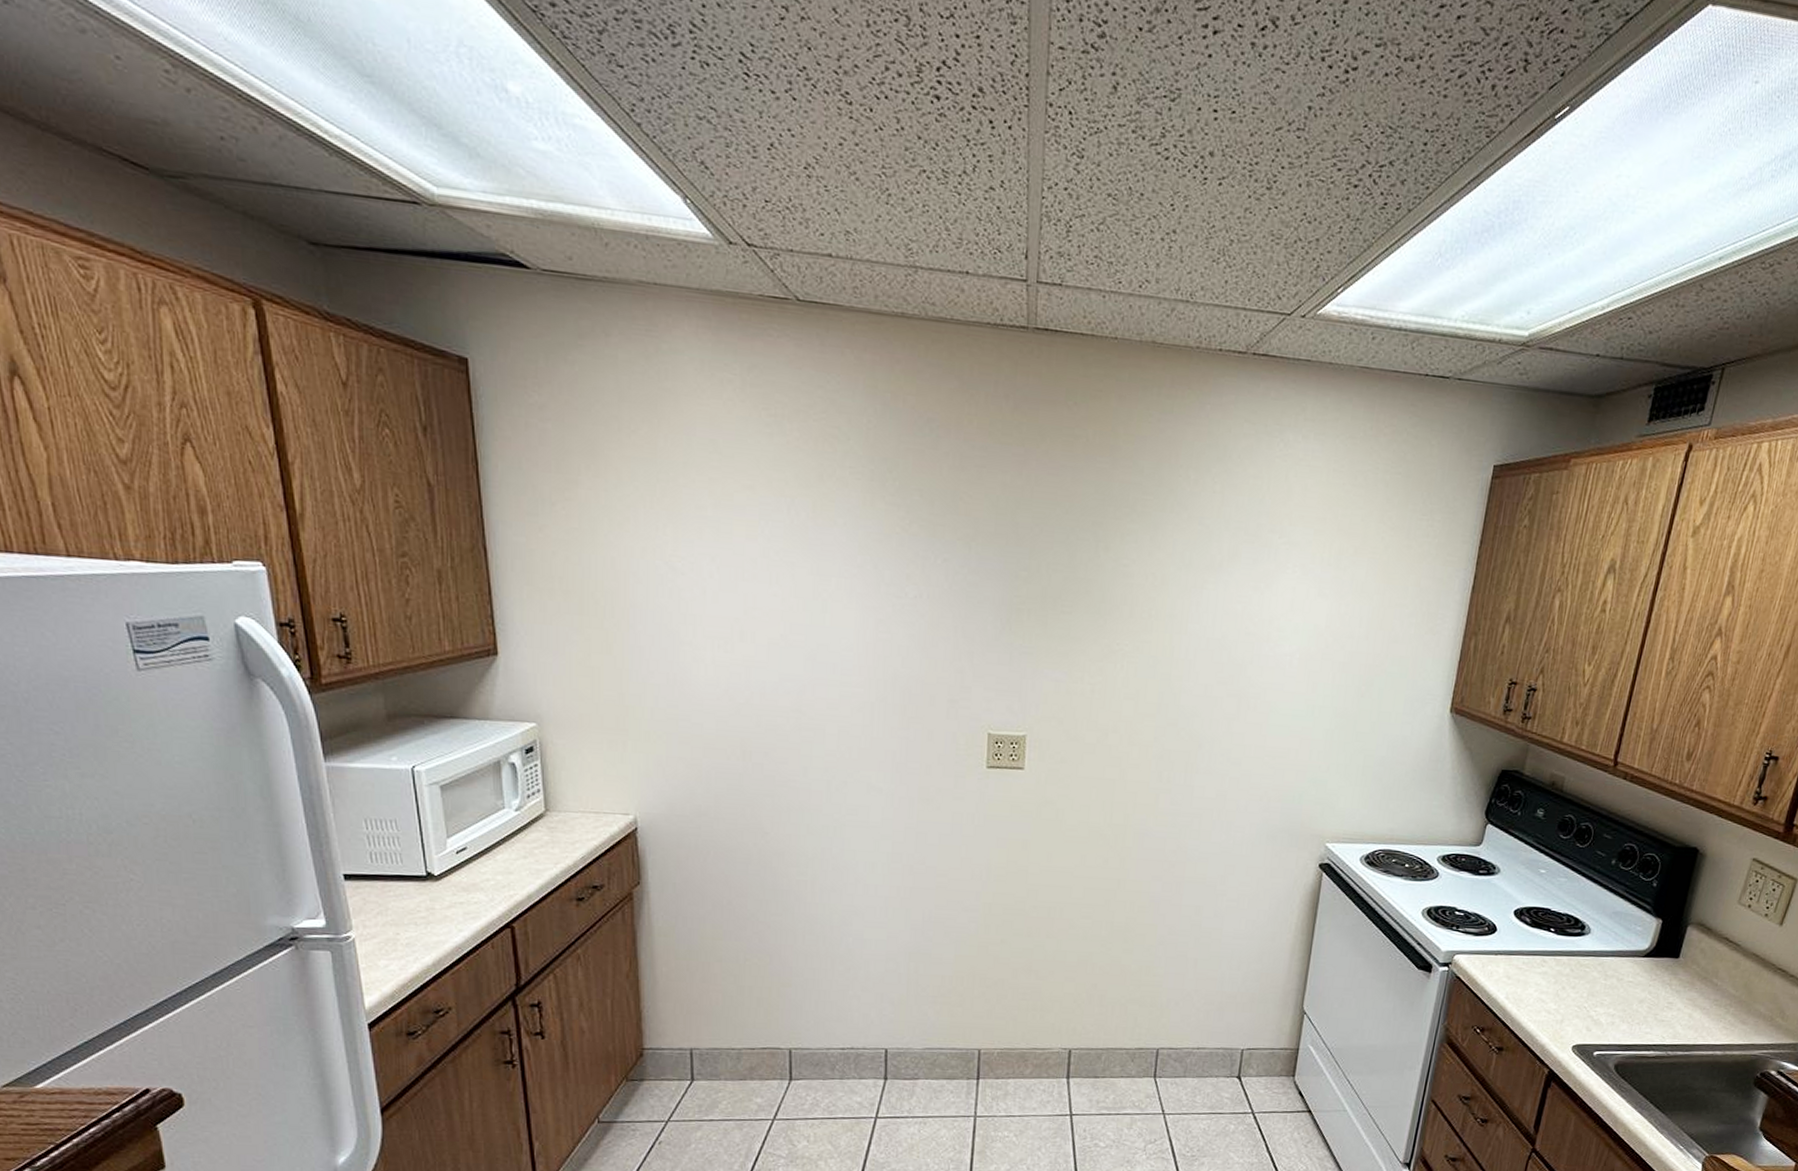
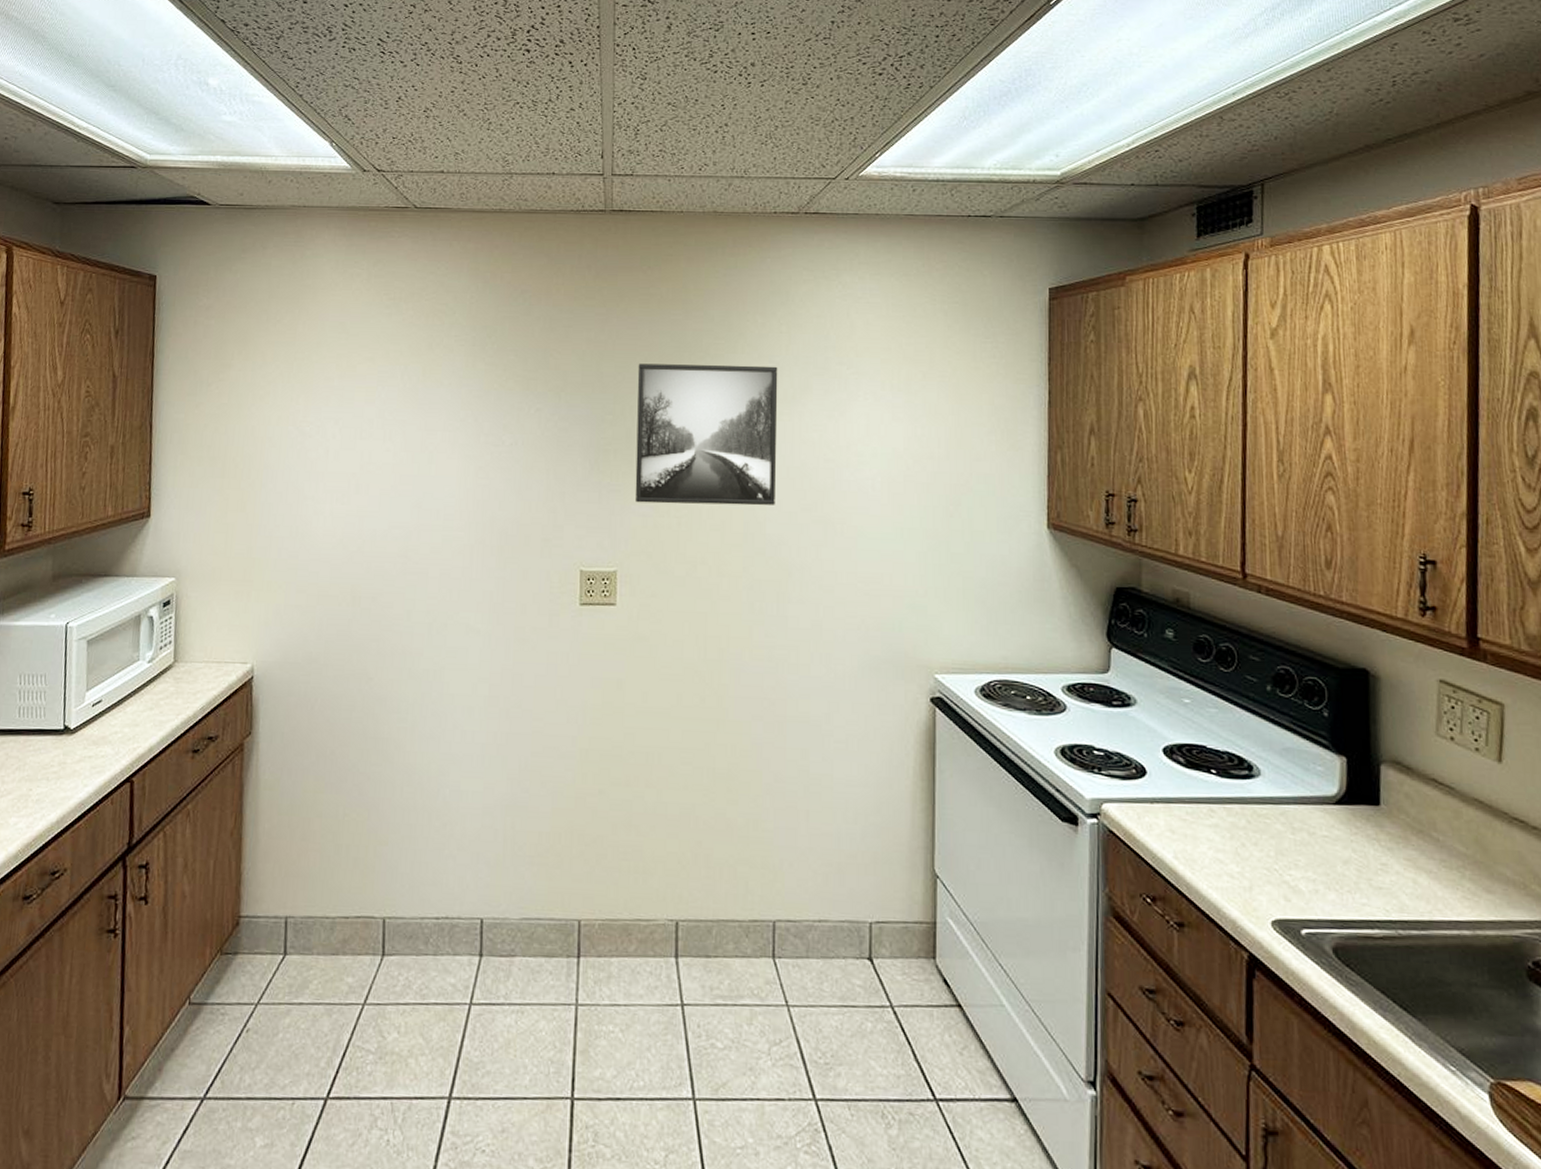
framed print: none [1047,515,1208,677] -> present [634,363,778,506]

